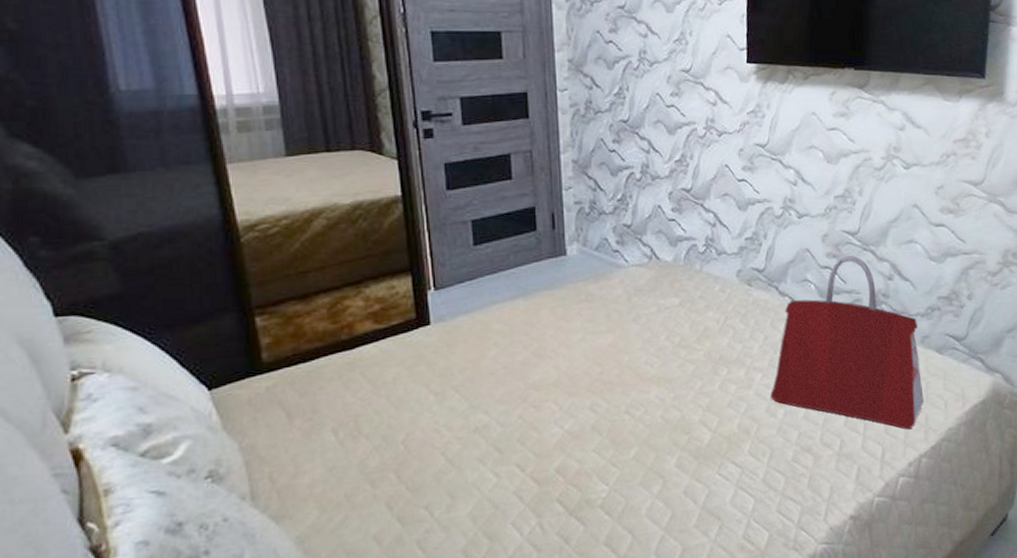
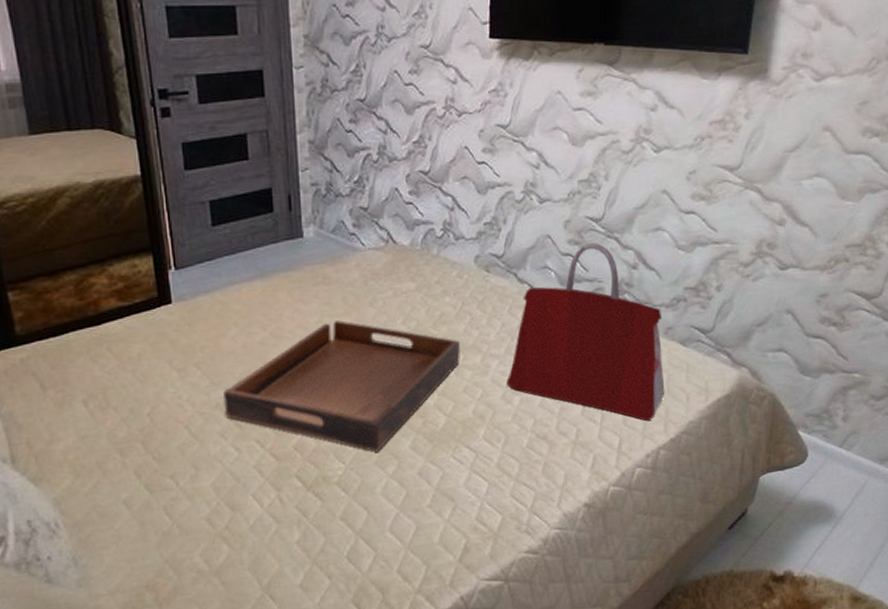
serving tray: none [481,338,725,472] -> present [222,320,461,452]

